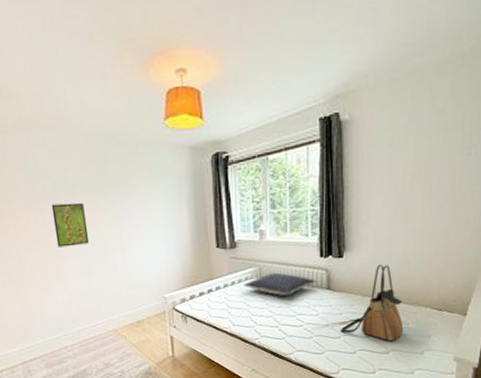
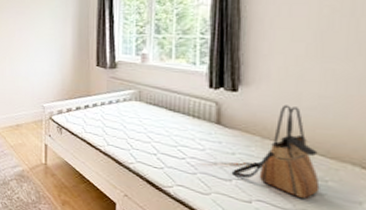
pillow: present [242,272,316,296] -> none [120,97,204,124]

